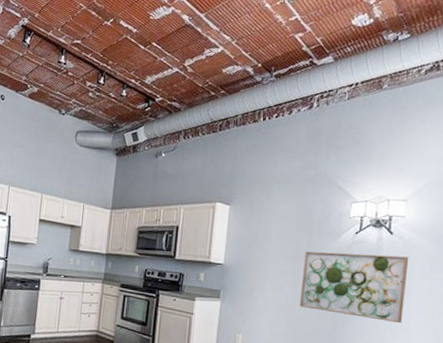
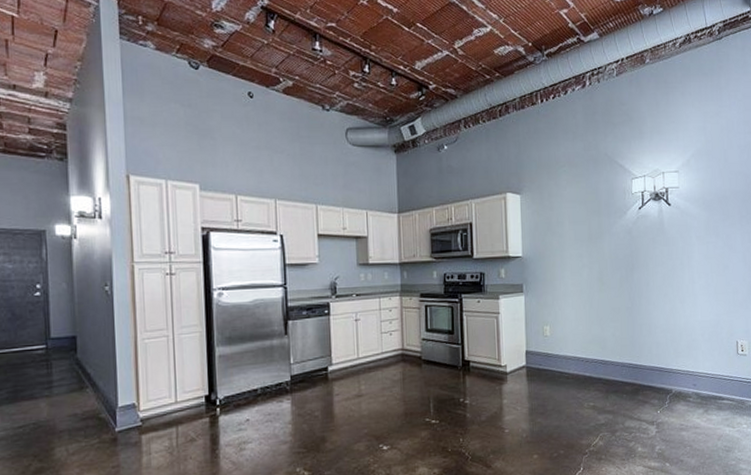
wall art: present [299,251,409,324] -> none [597,225,688,290]

